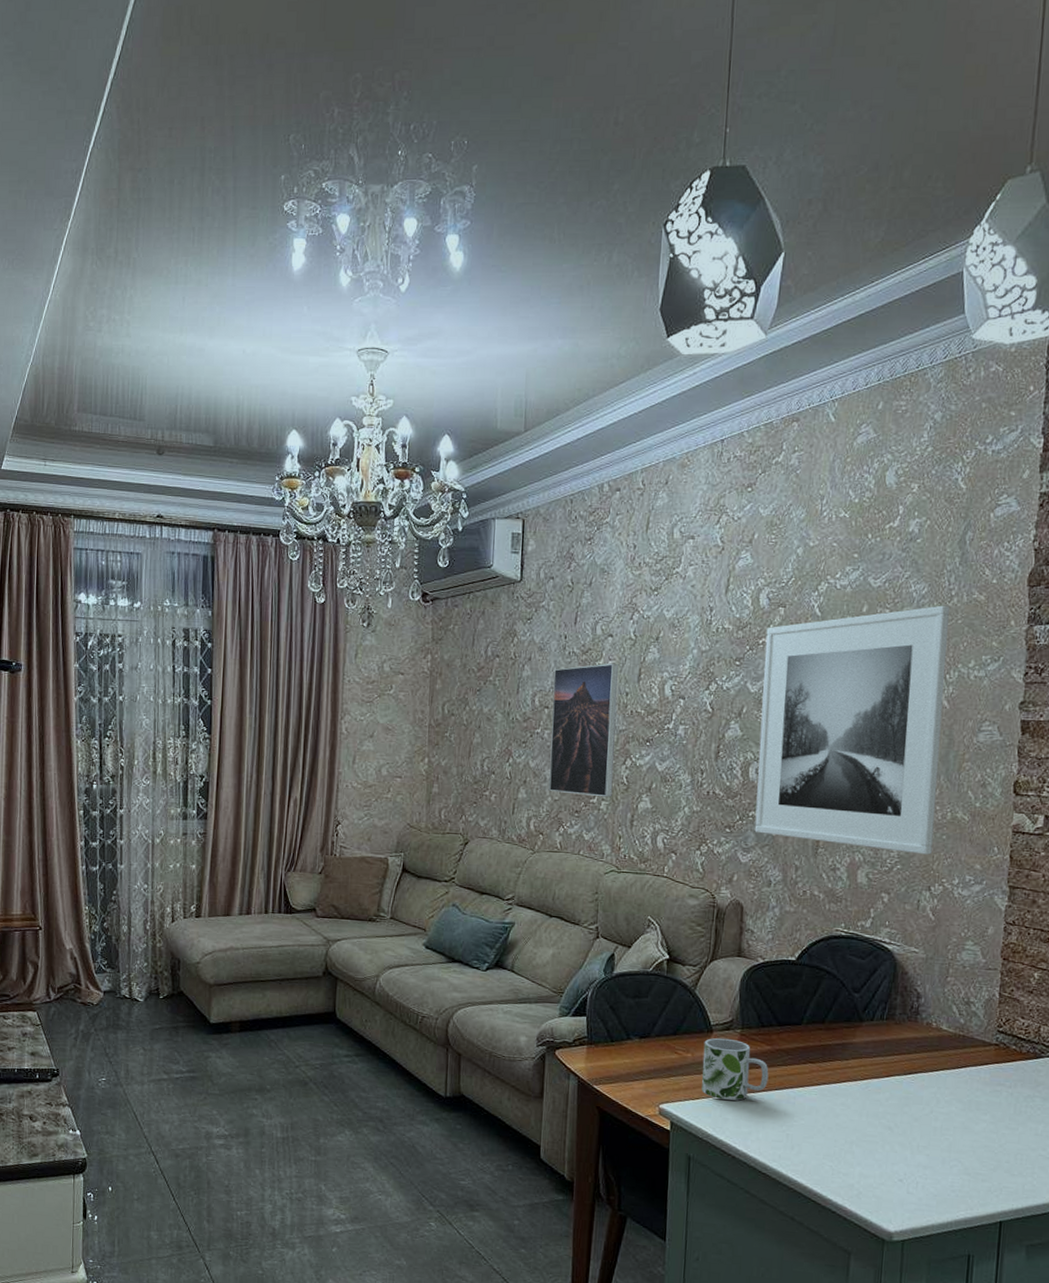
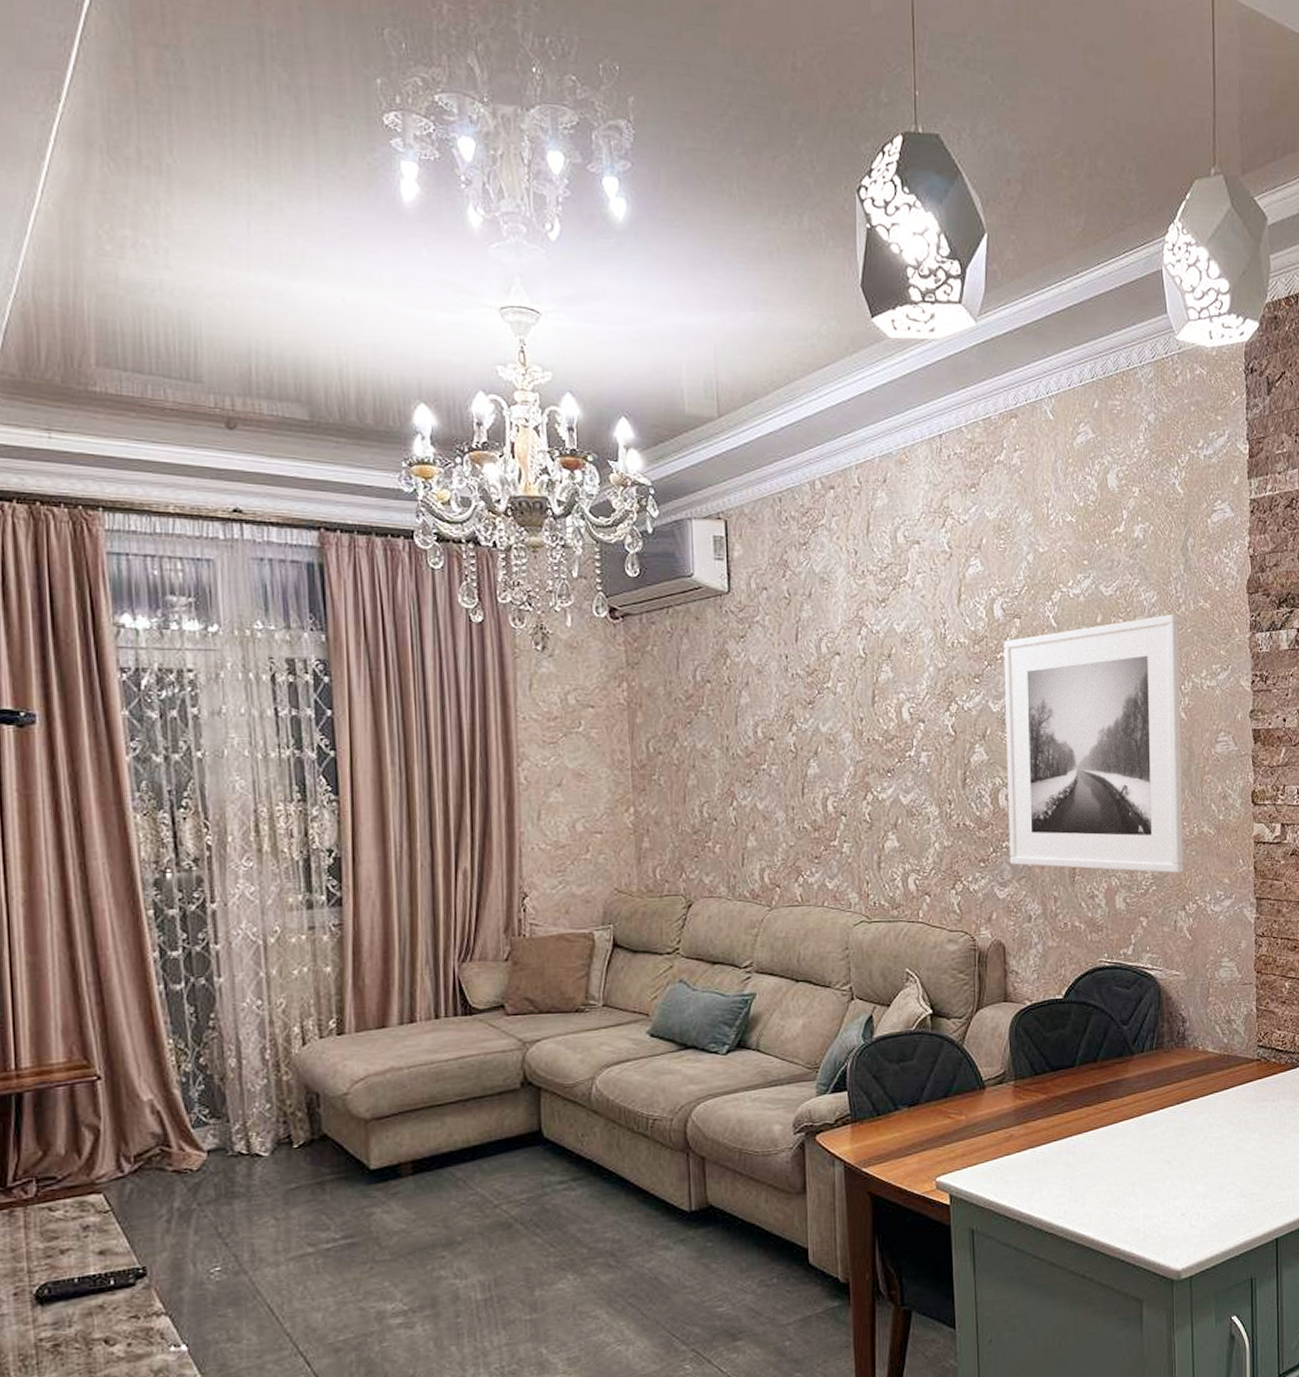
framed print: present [549,663,619,798] -> none [777,685,855,839]
mug: present [702,1037,769,1101] -> none [977,1092,1047,1161]

